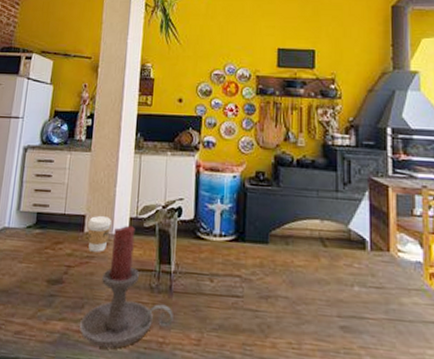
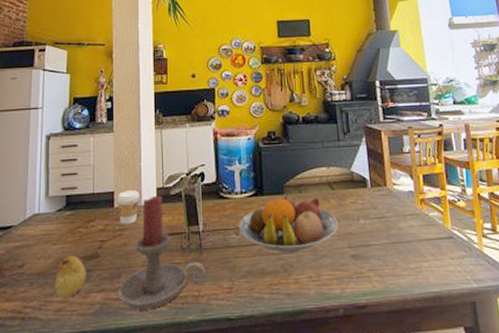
fruit: none [16,276,49,321] -> present [54,256,86,298]
fruit bowl: none [213,242,327,313] -> present [238,192,338,253]

